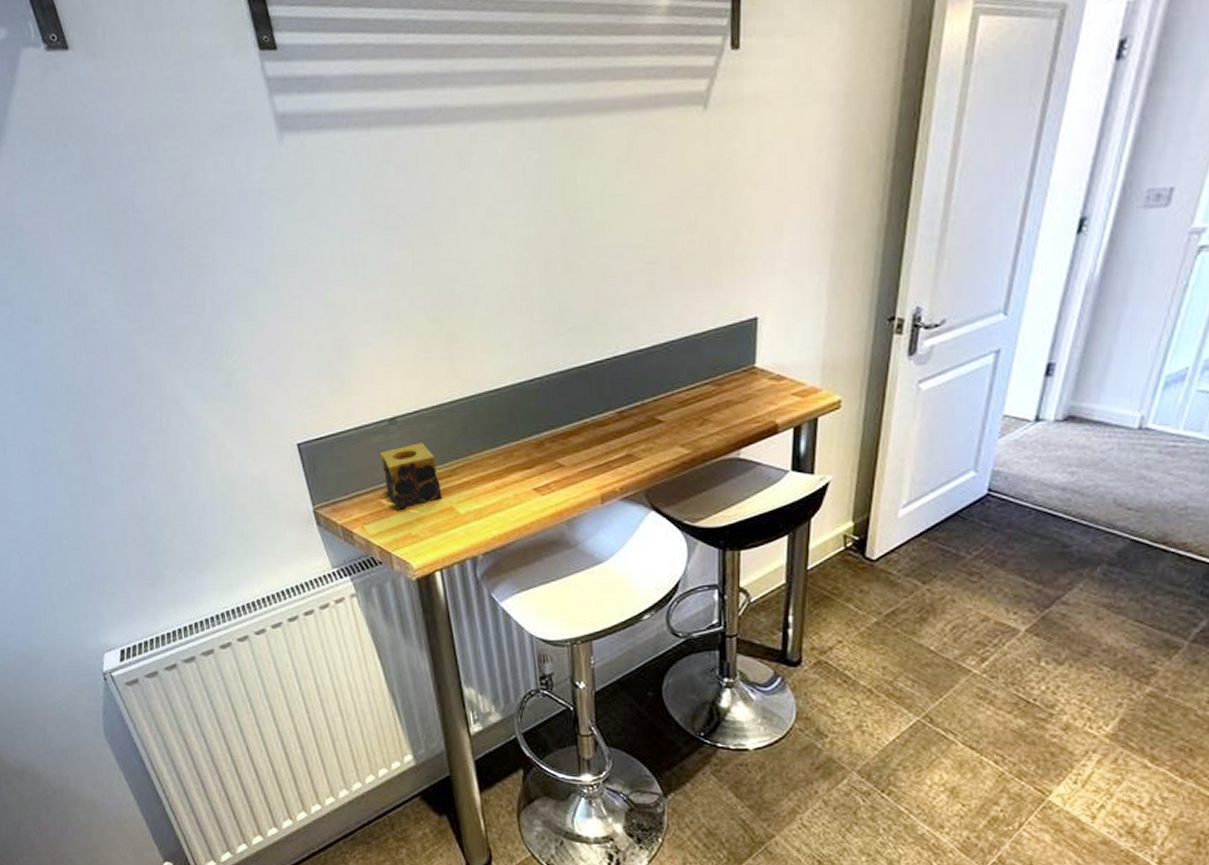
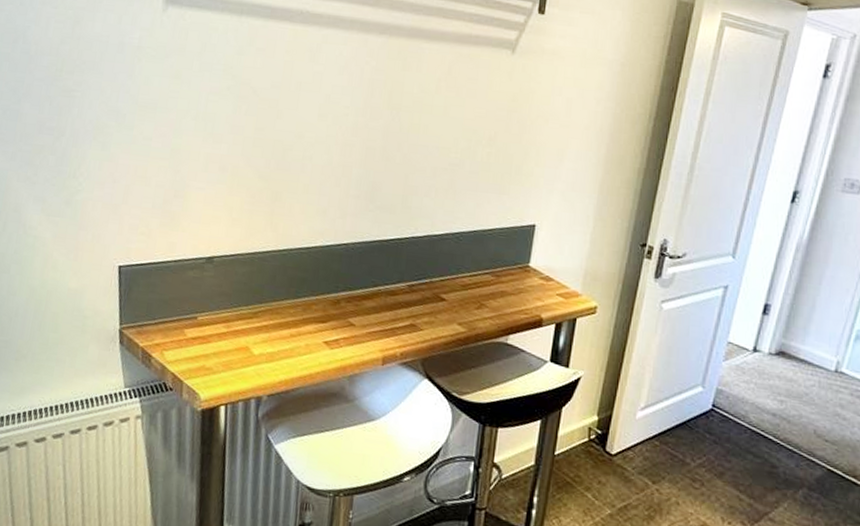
candle: present [380,443,442,510] -> none [191,283,242,342]

